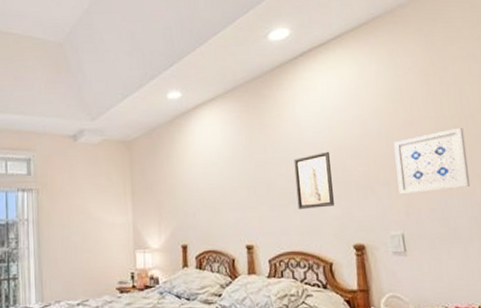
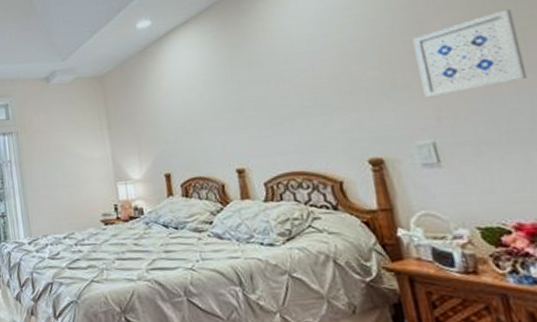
wall art: present [294,151,334,209] -> none [285,59,340,126]

